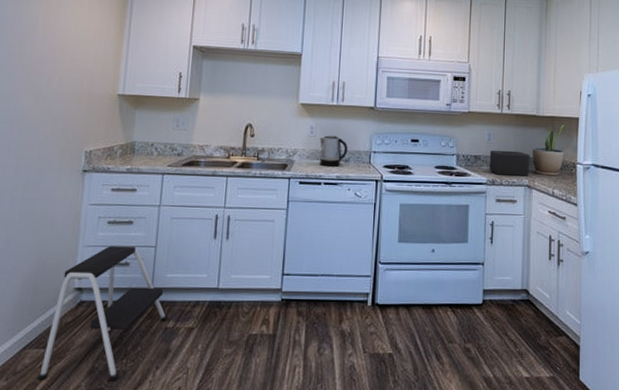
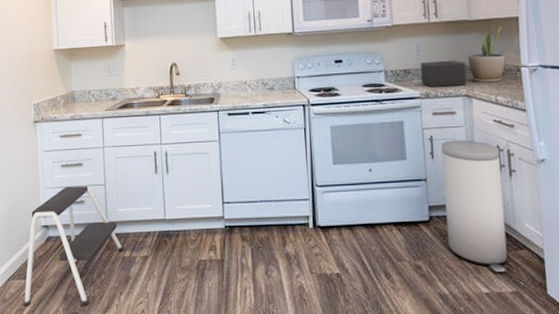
kettle: present [319,134,348,167] -> none [242,64,272,97]
pedal bin: none [497,227,551,358] -> present [440,140,508,273]

